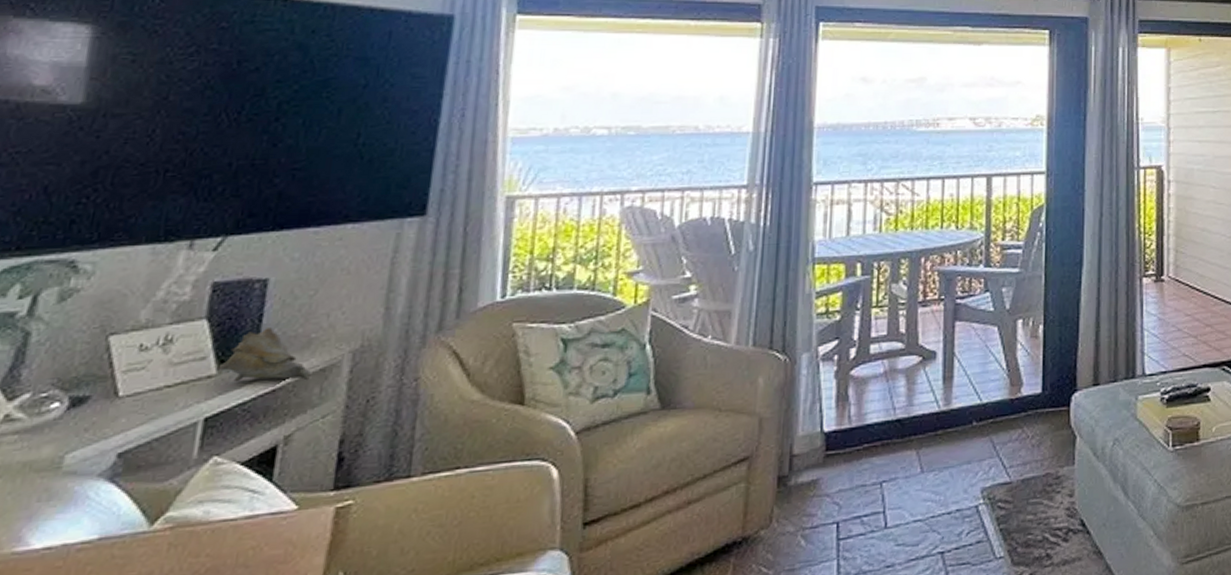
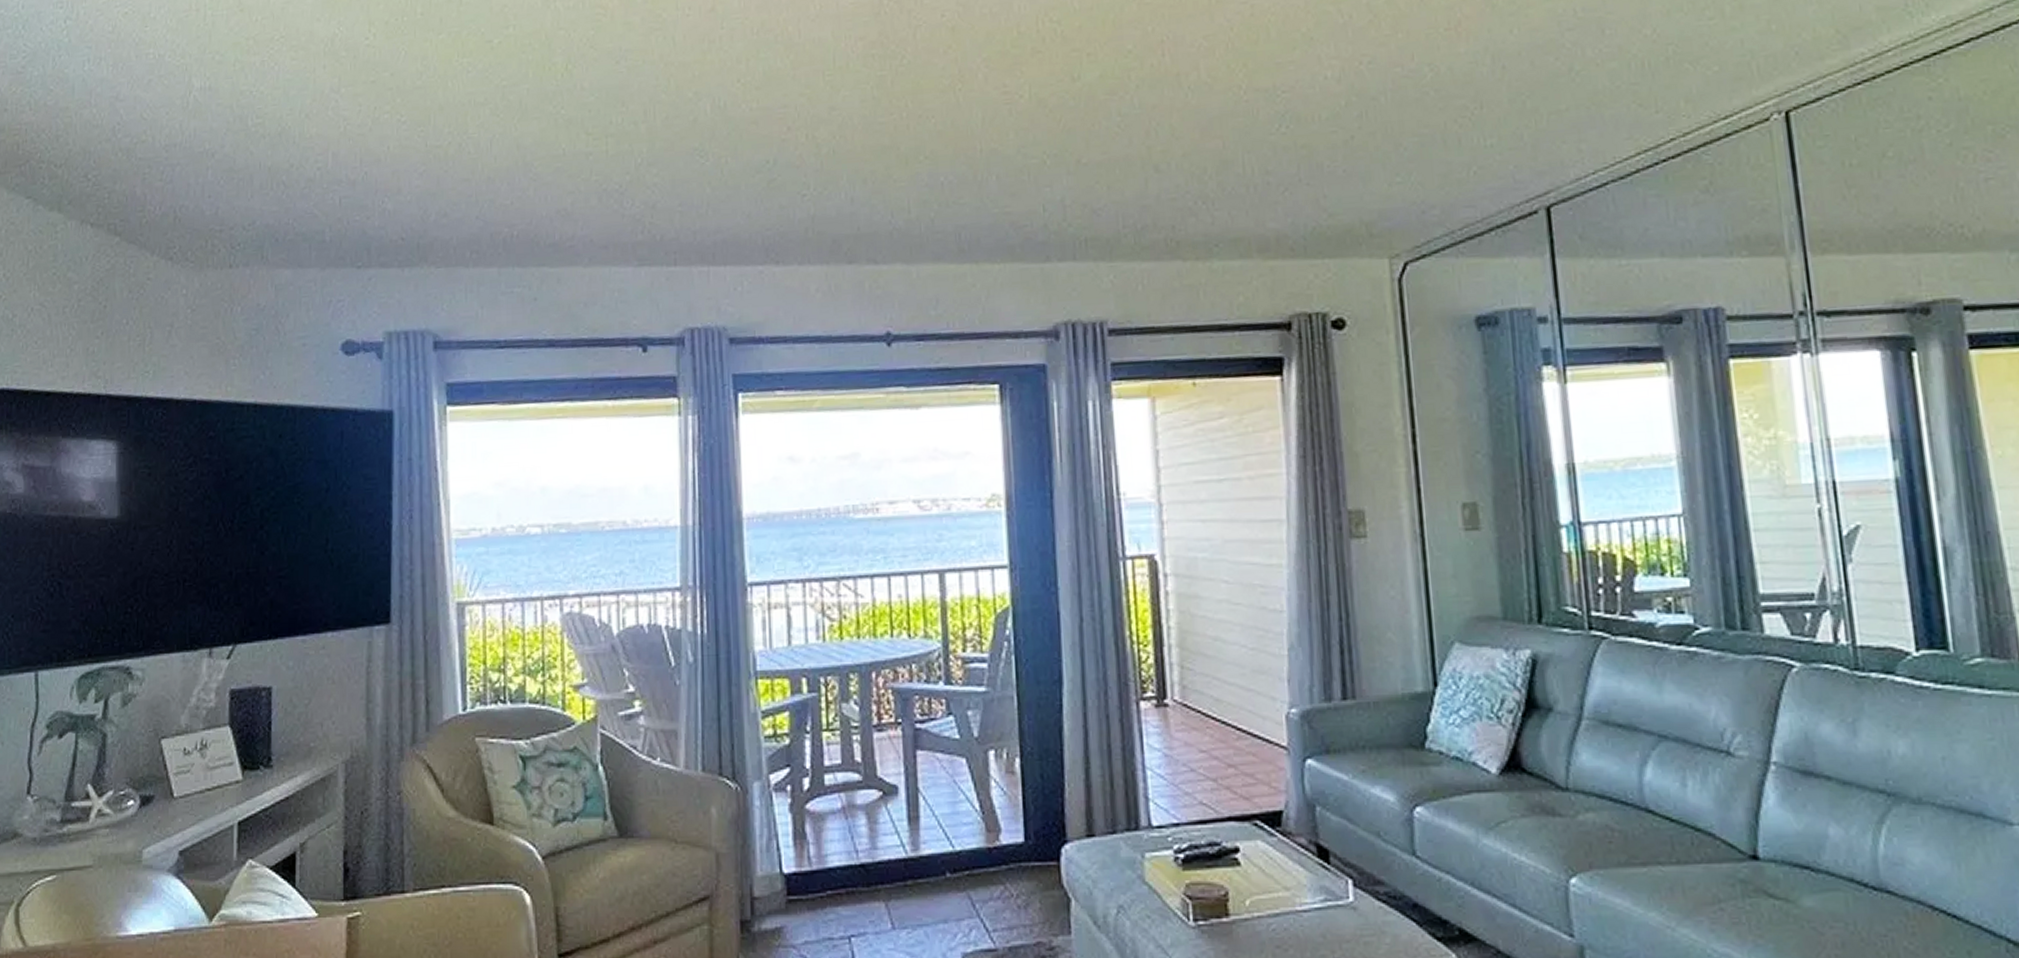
seashell: present [217,328,312,382] -> none [243,736,315,790]

